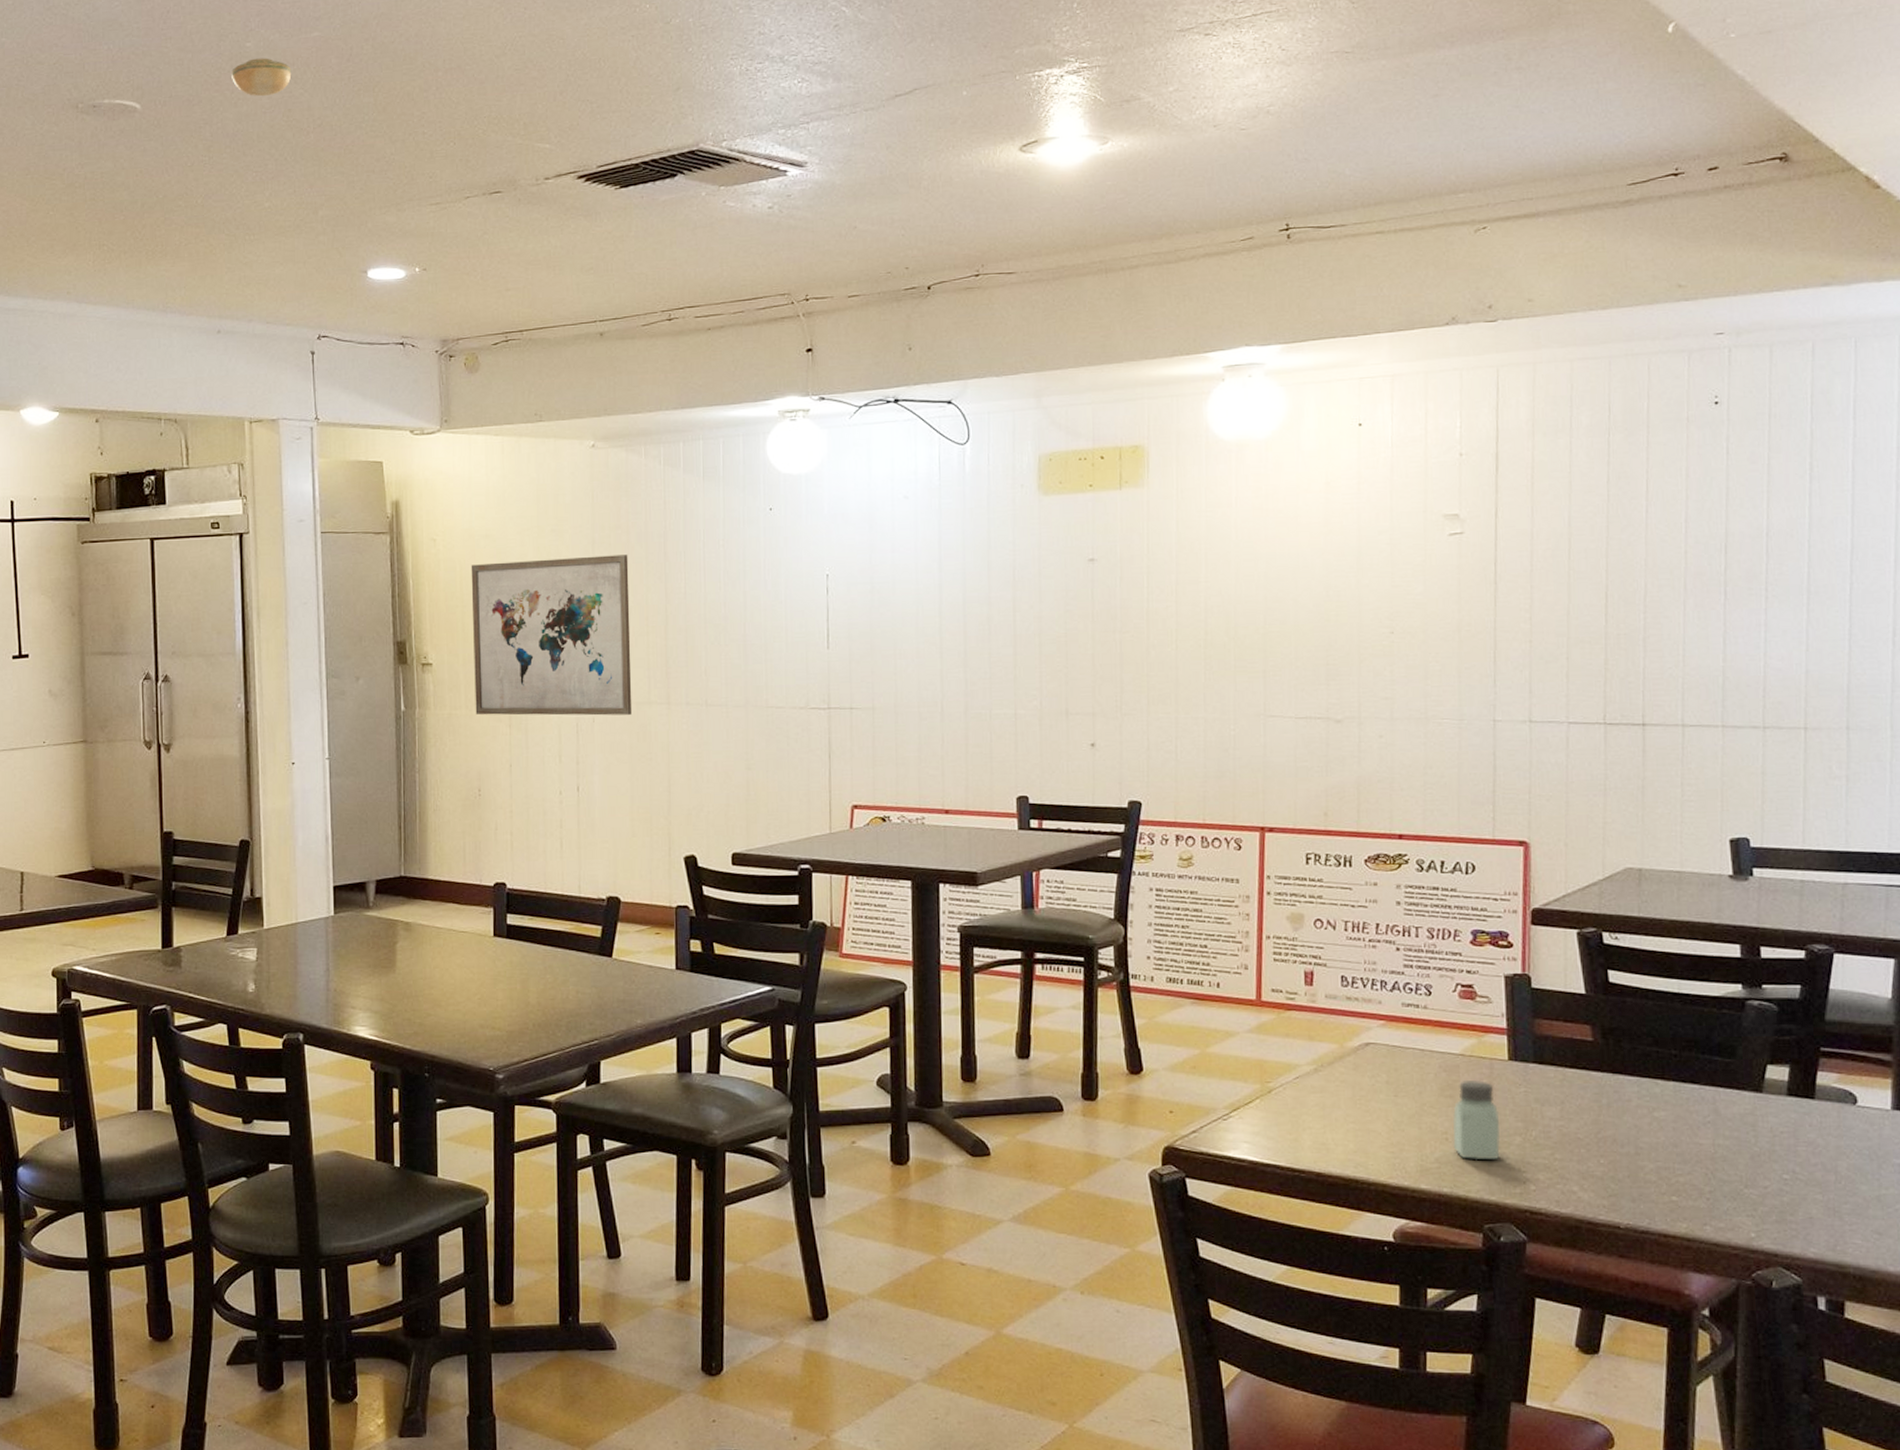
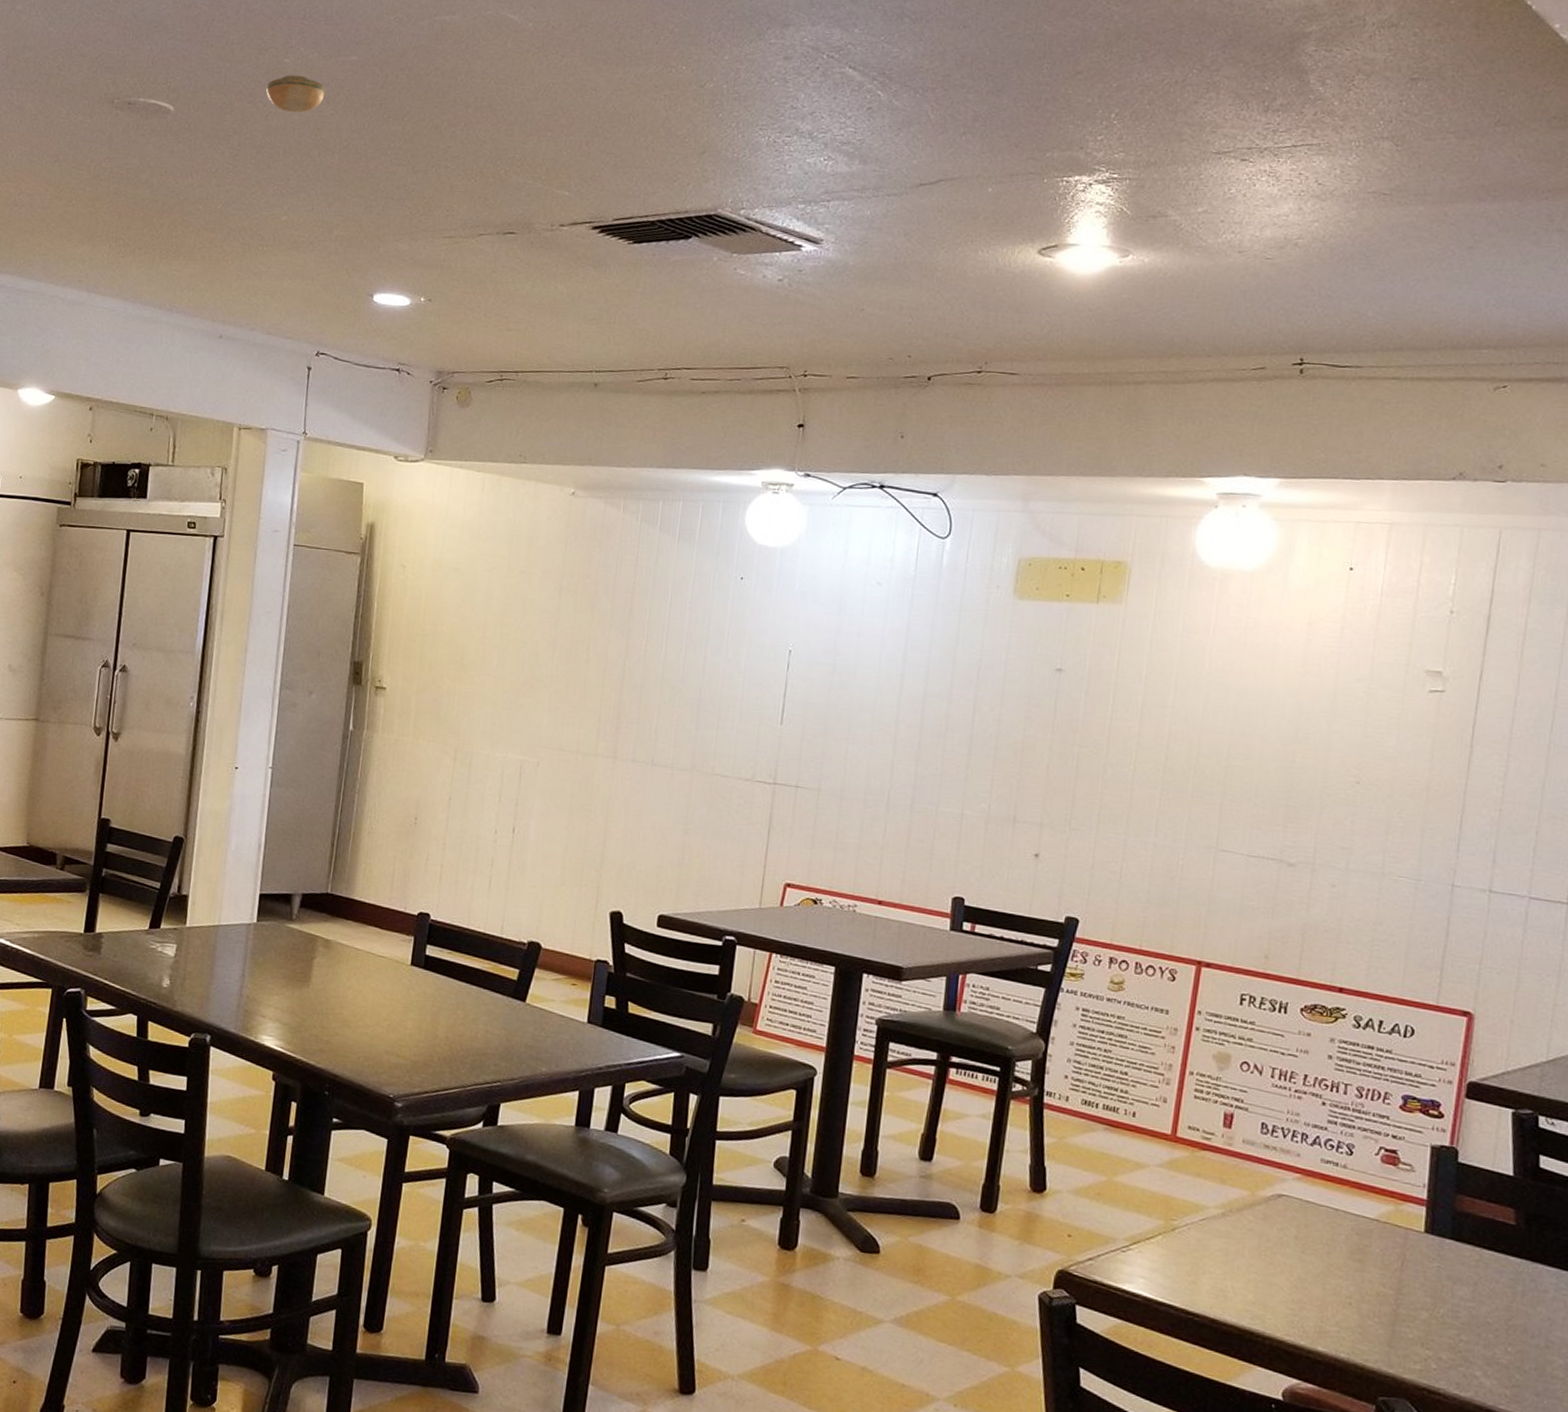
wall art: present [471,555,632,716] -> none [422,595,594,764]
saltshaker: present [1452,1081,1501,1161] -> none [1356,1247,1408,1332]

